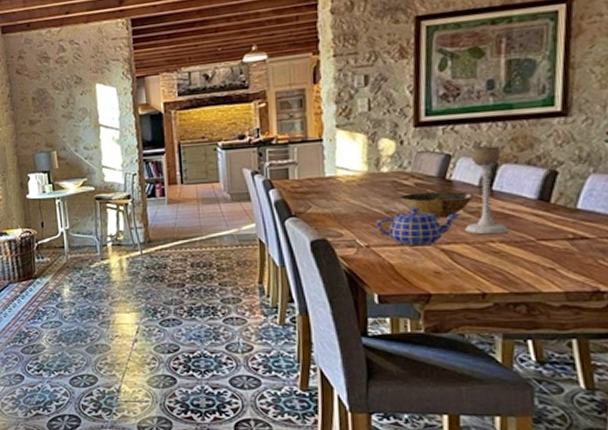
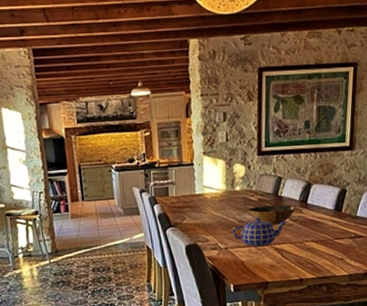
candle holder: present [464,145,510,235] -> none [289,170,317,237]

